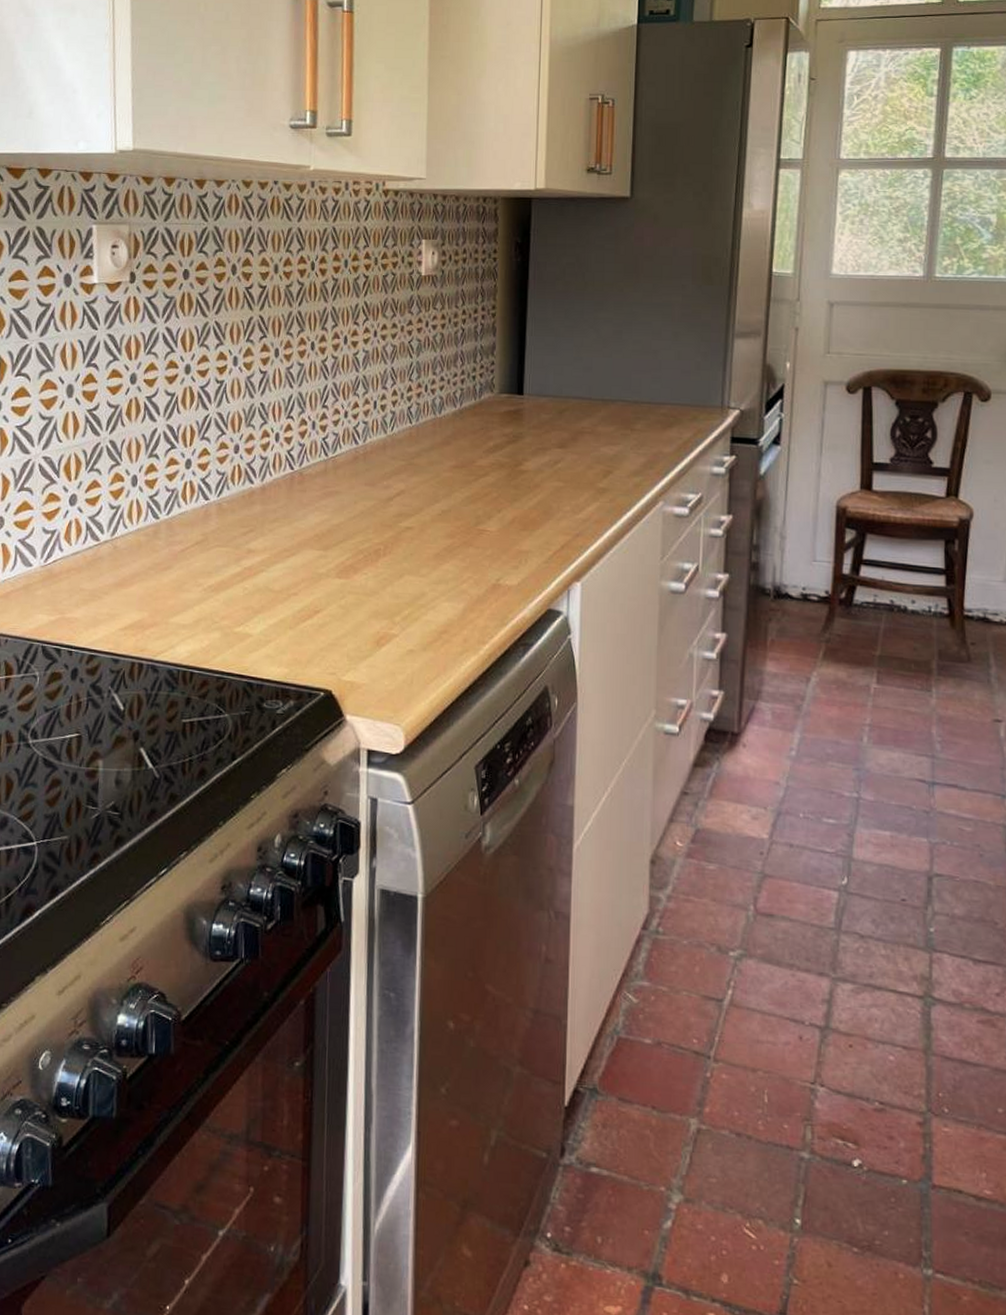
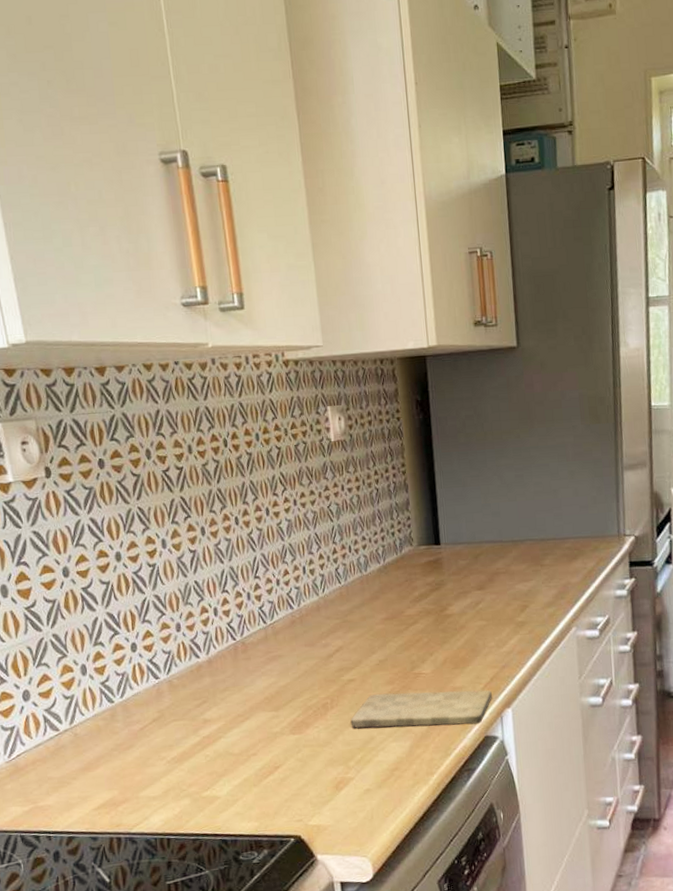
cutting board: none [402,547,561,595] -> present [350,690,492,728]

